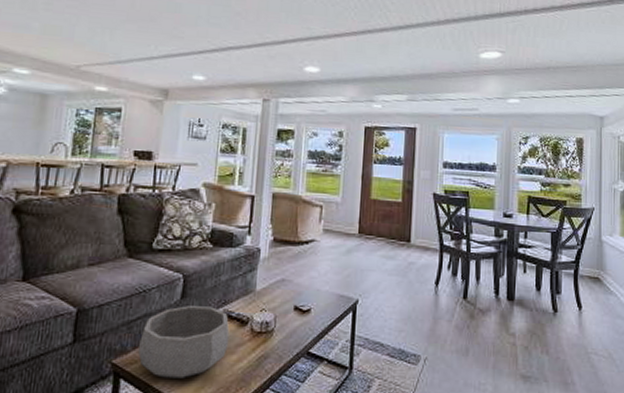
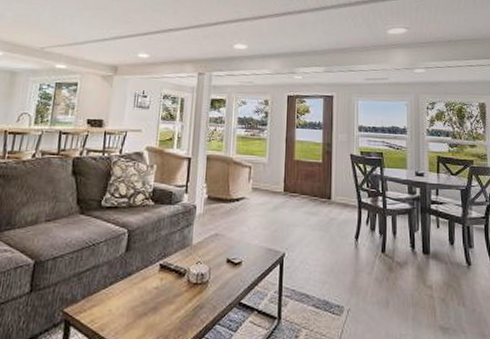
decorative bowl: present [138,306,230,378] -> none [87,258,169,327]

